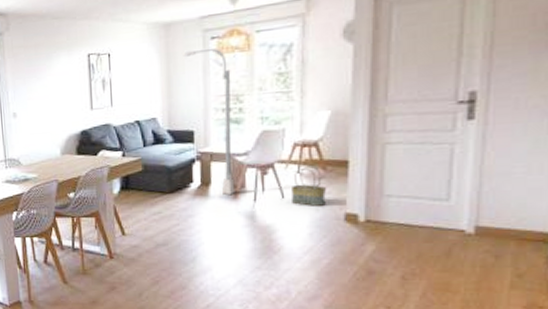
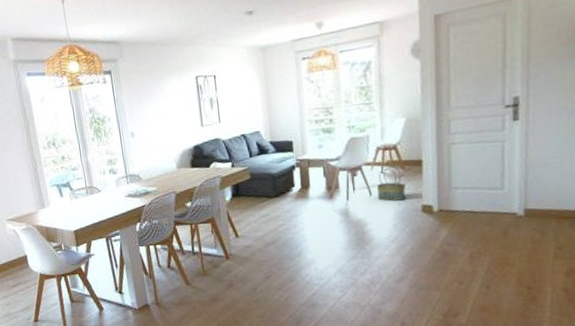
floor lamp: present [183,48,235,195] -> none [279,67,331,196]

